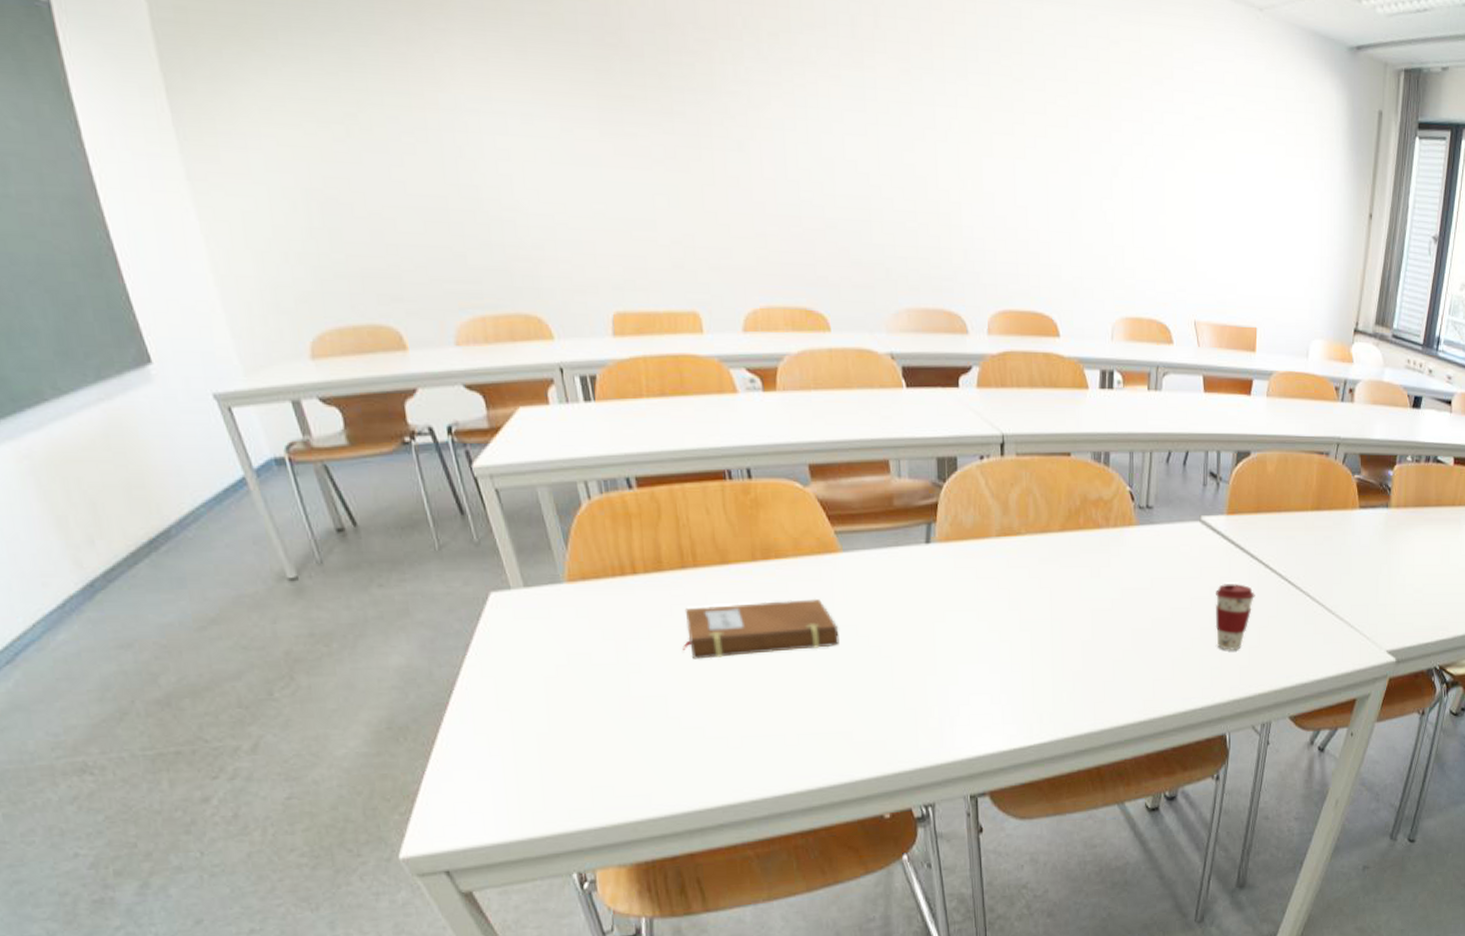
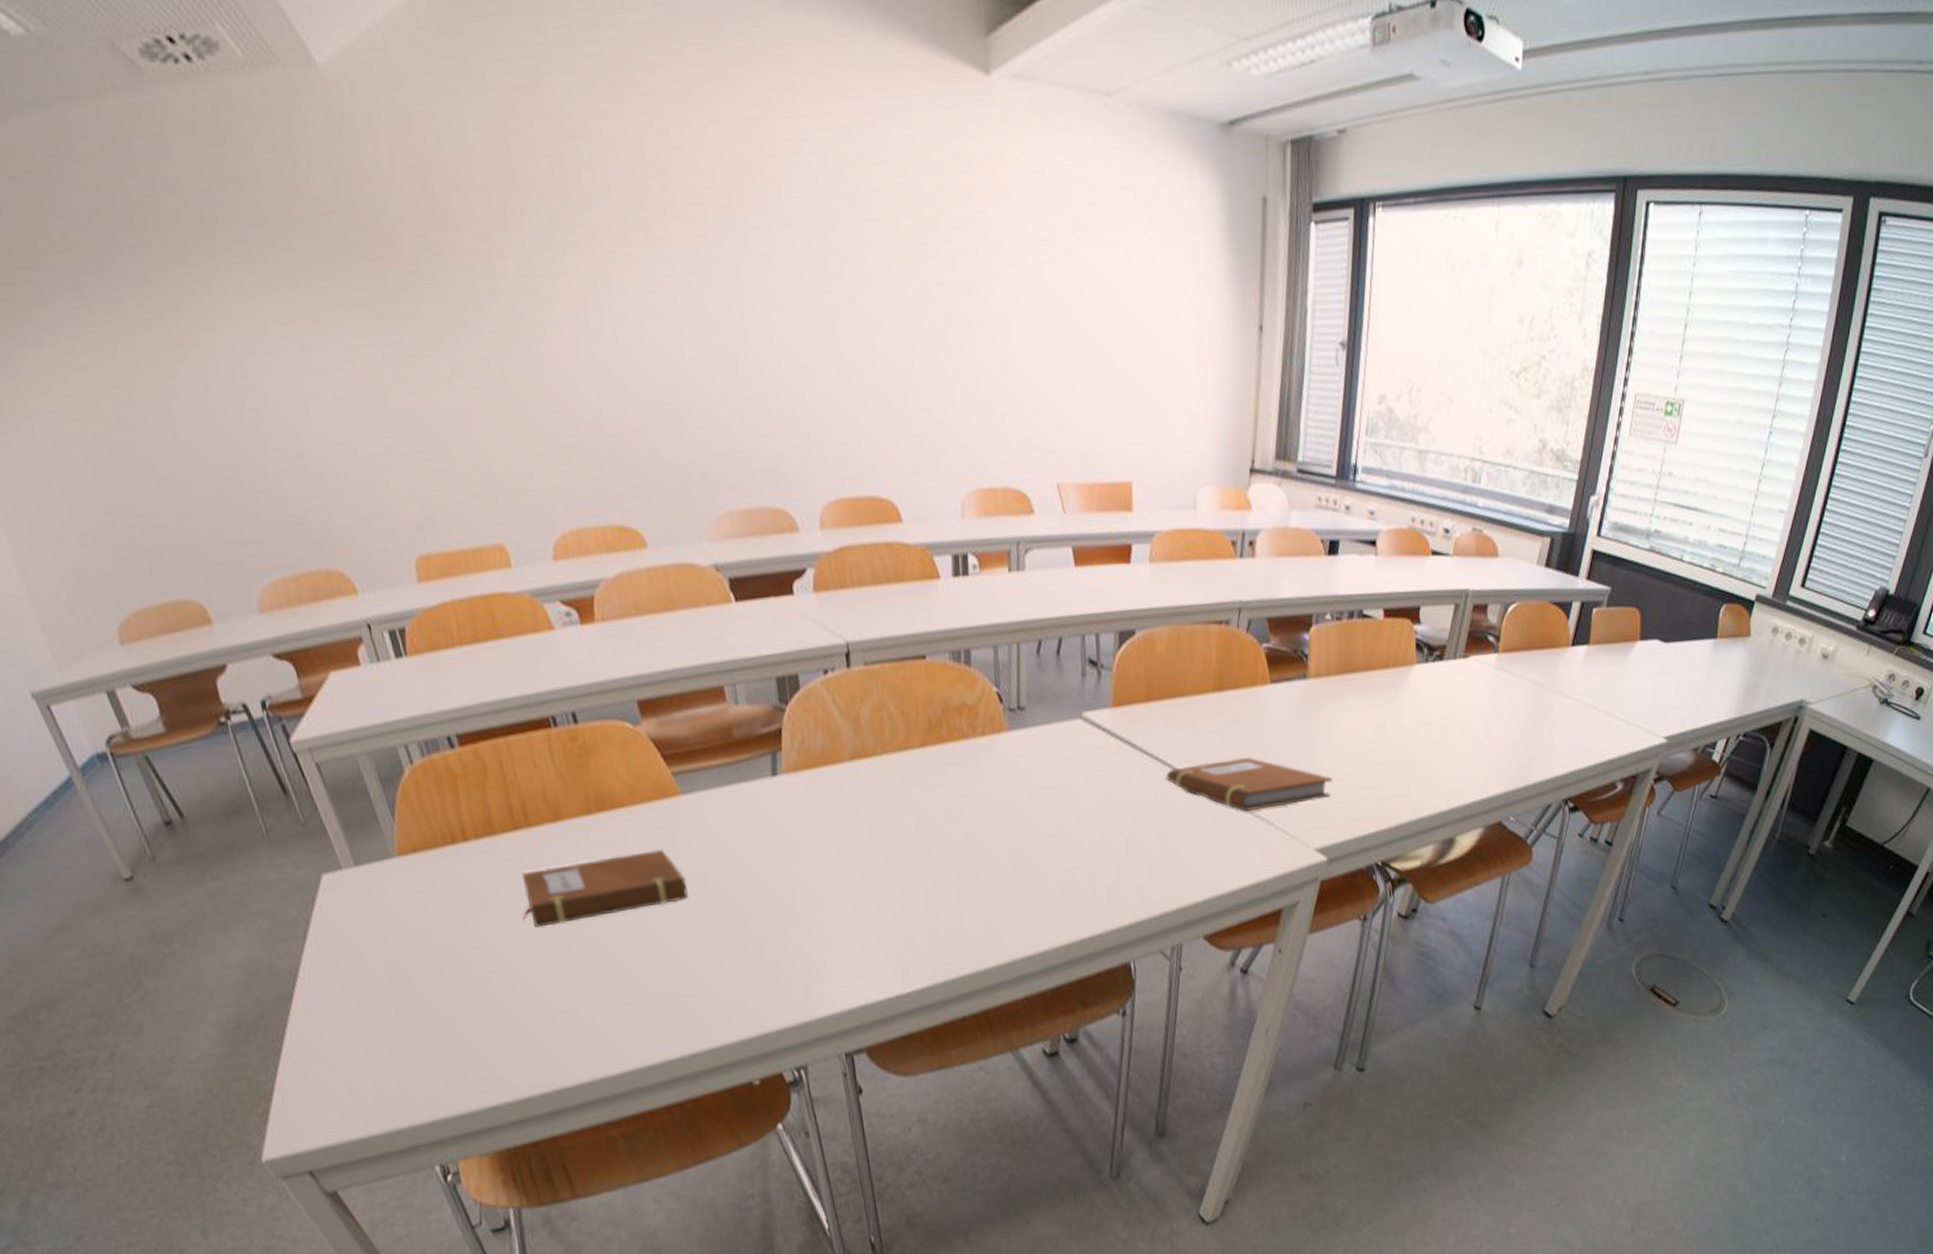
coffee cup: present [1215,584,1255,650] -> none [1105,787,1153,866]
notebook: none [1267,569,1404,614] -> present [1166,757,1332,811]

